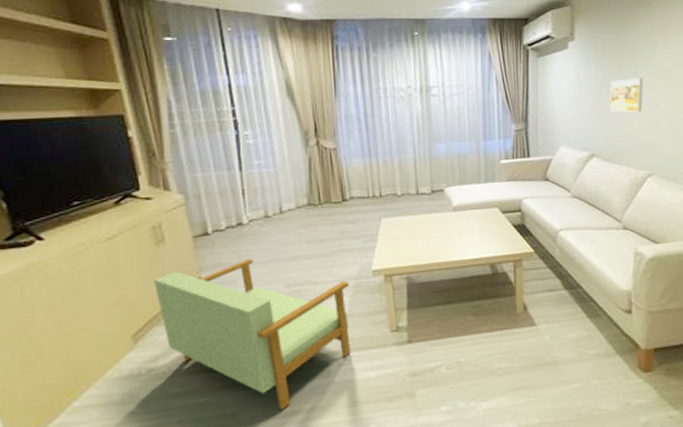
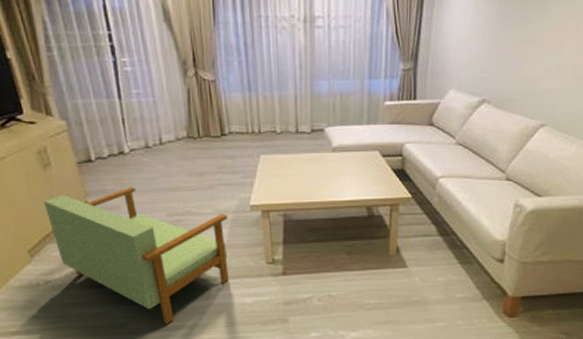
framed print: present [610,78,644,113] -> none [509,16,551,55]

